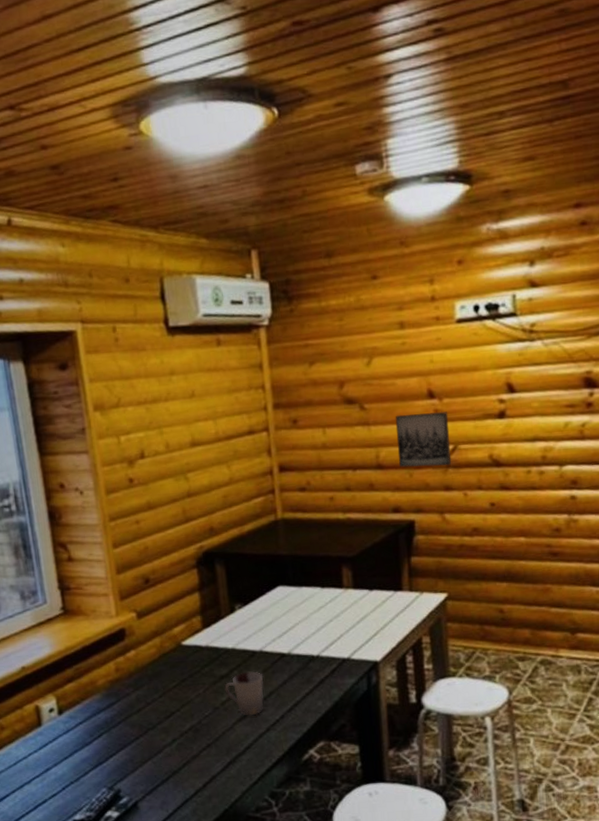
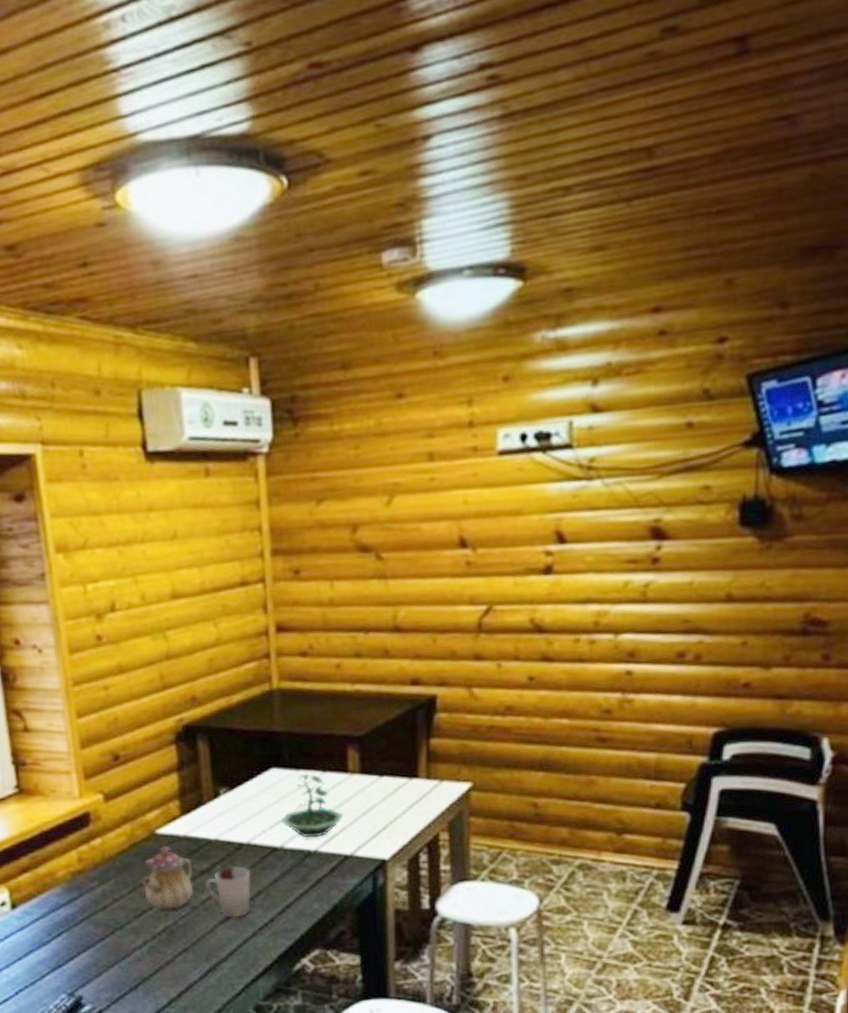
teapot: none [170,655,215,711] -> present [142,845,194,909]
terrarium: none [287,590,341,645] -> present [280,773,344,838]
wall art: present [395,411,452,468] -> none [418,564,484,631]

